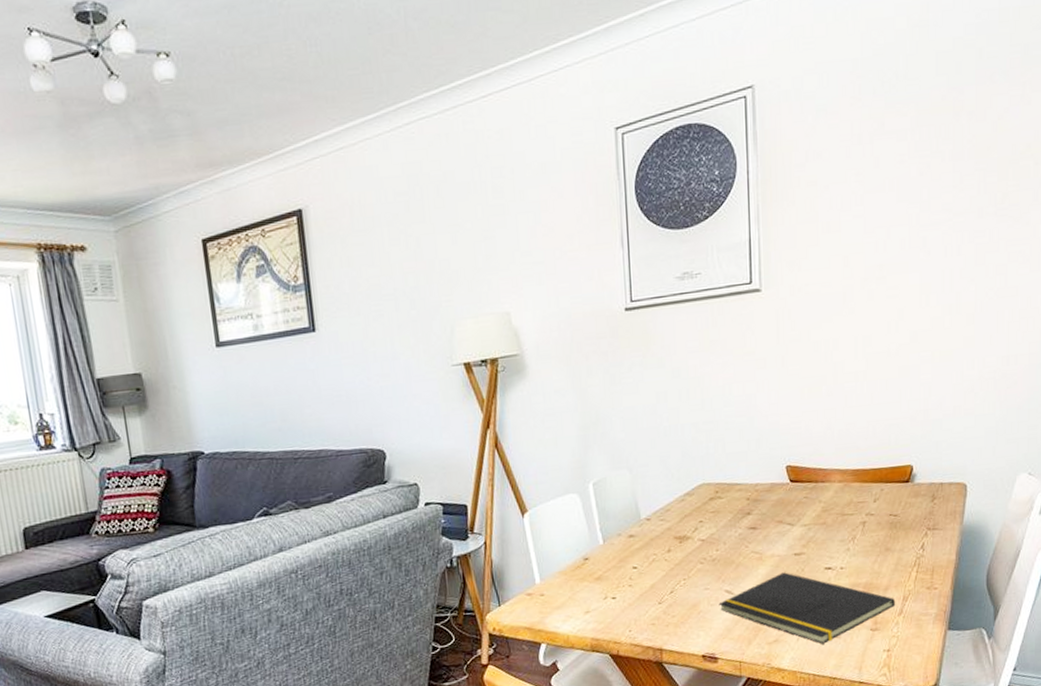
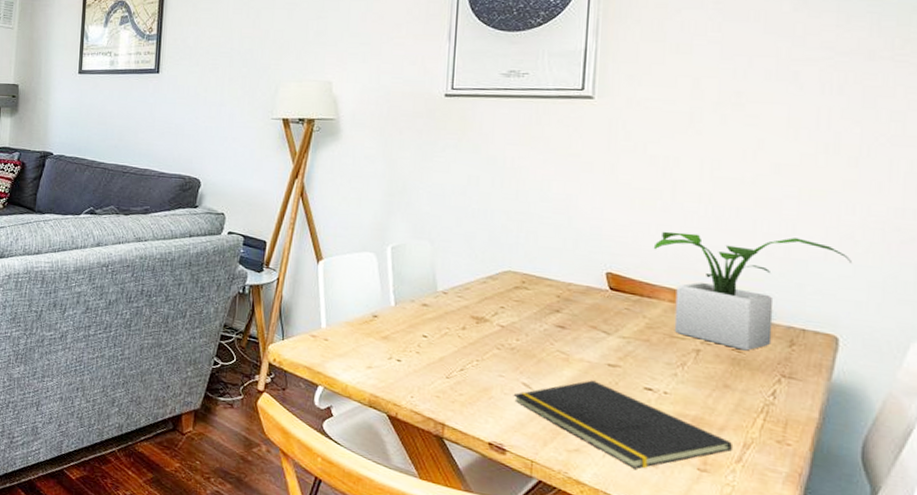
potted plant: none [822,399,973,514] -> present [653,231,852,351]

